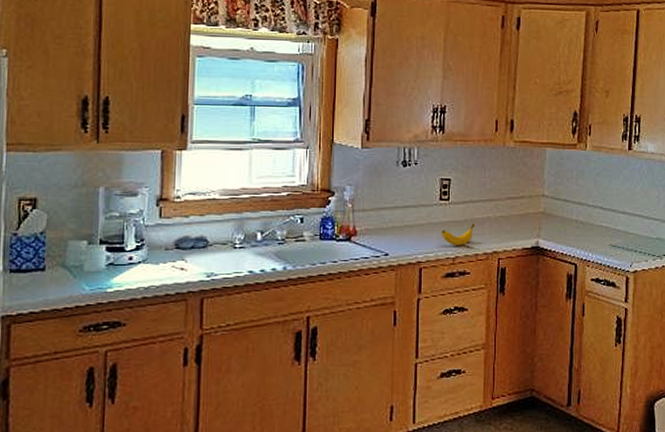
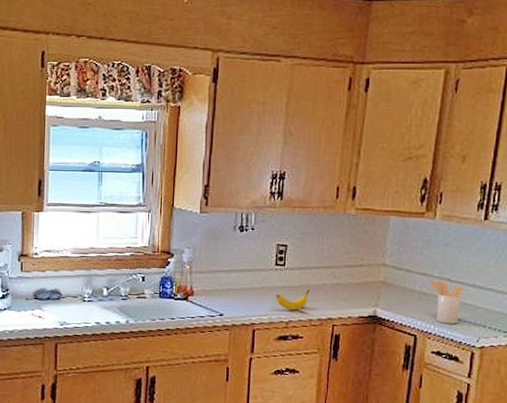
utensil holder: none [586,209,615,251] -> present [430,280,463,324]

